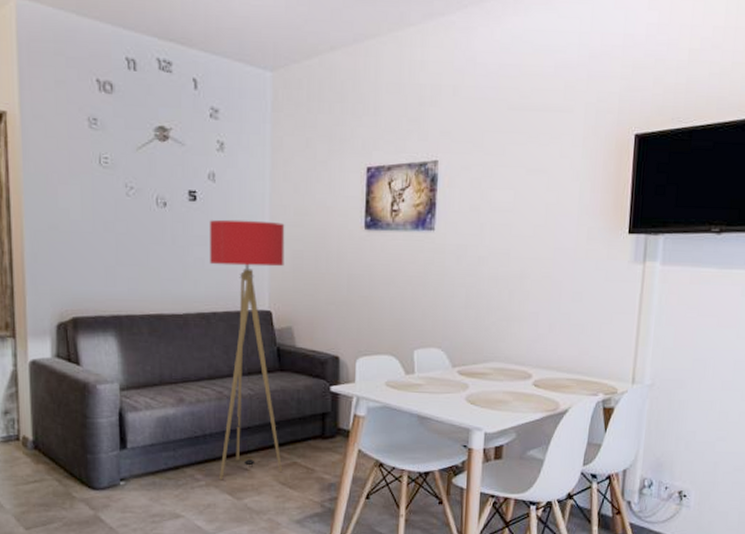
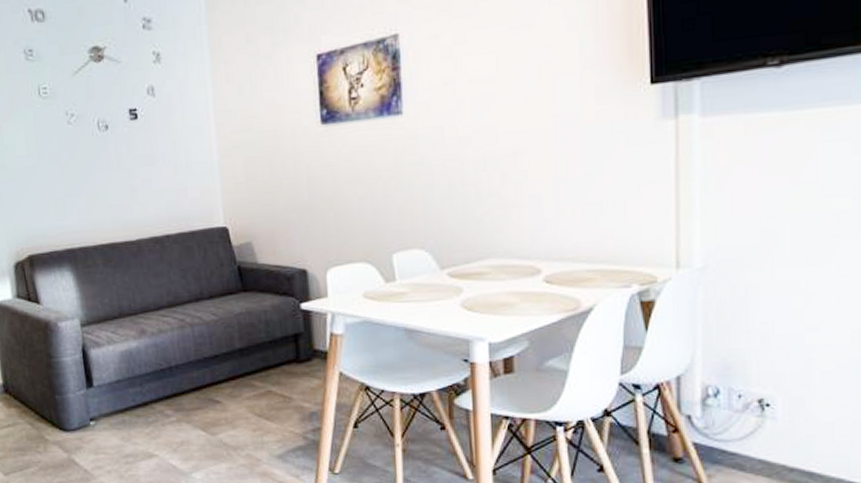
floor lamp: present [210,219,285,480] -> none [154,130,256,415]

